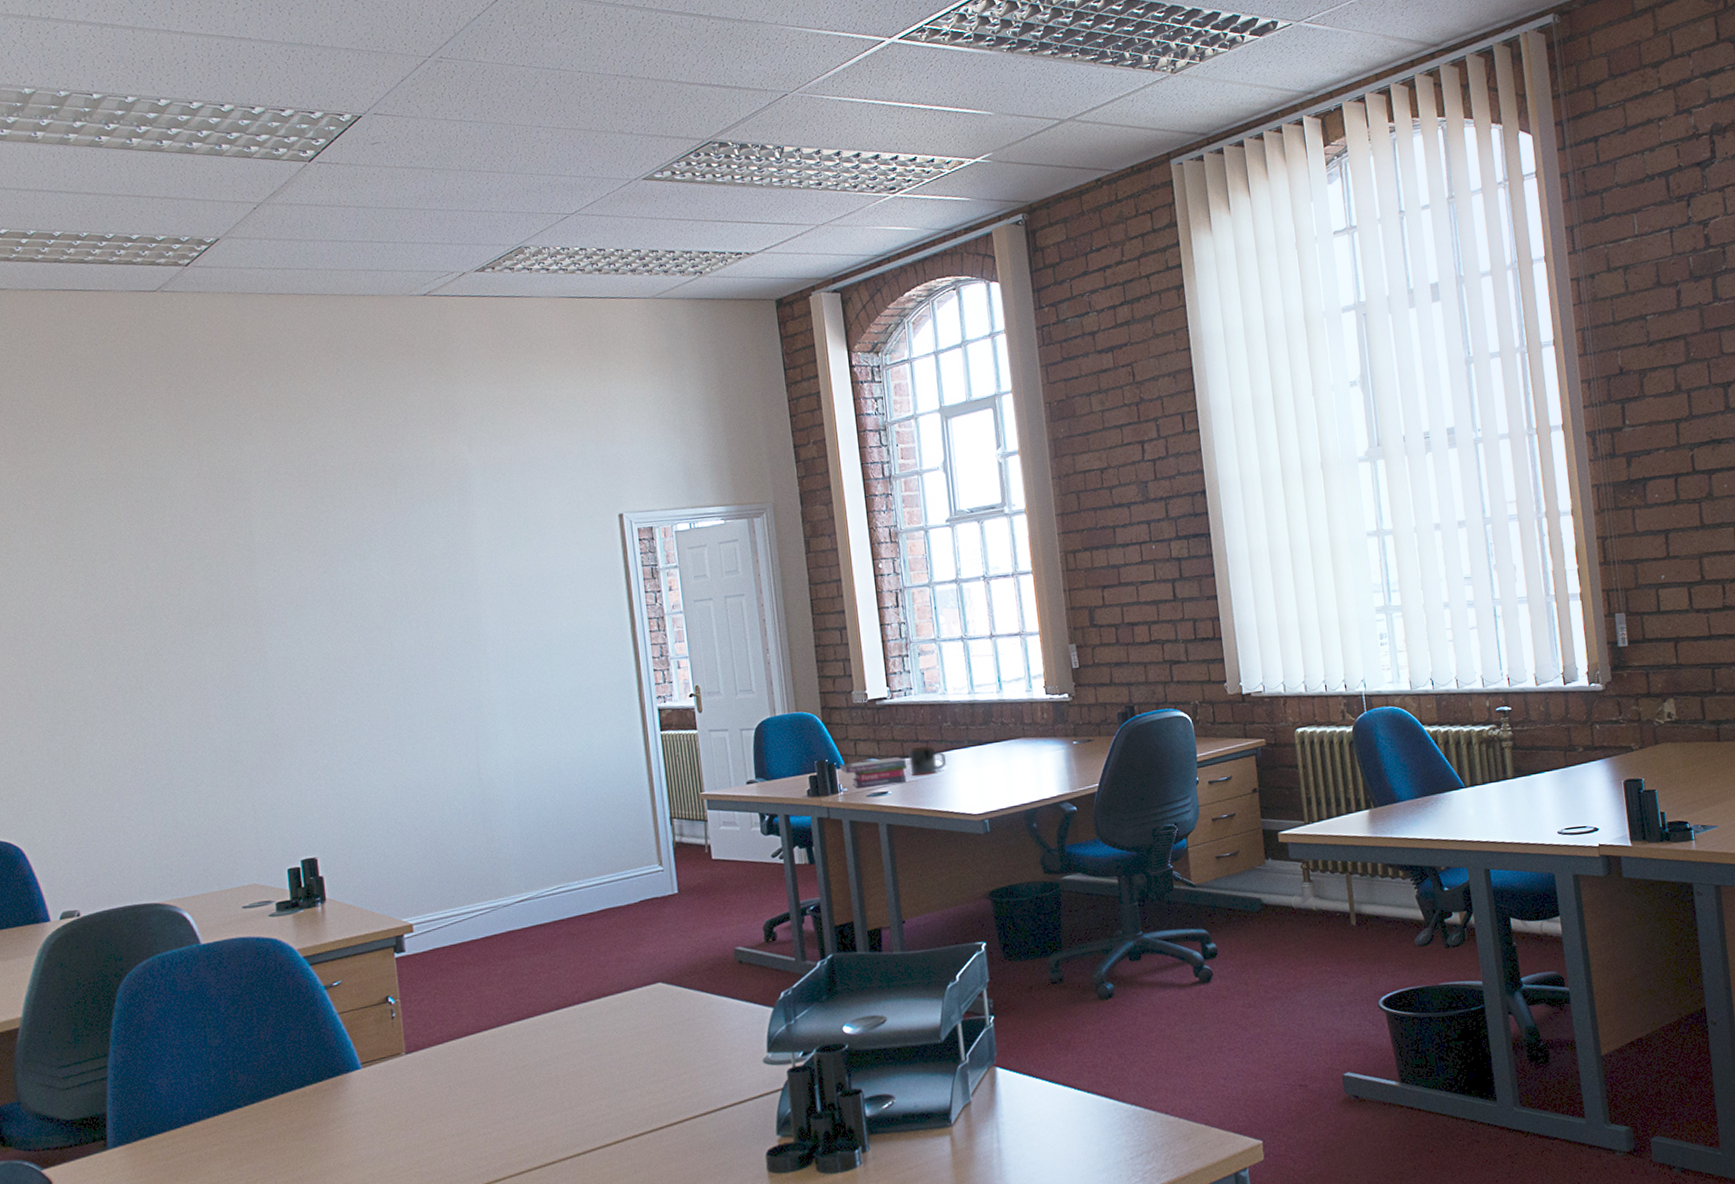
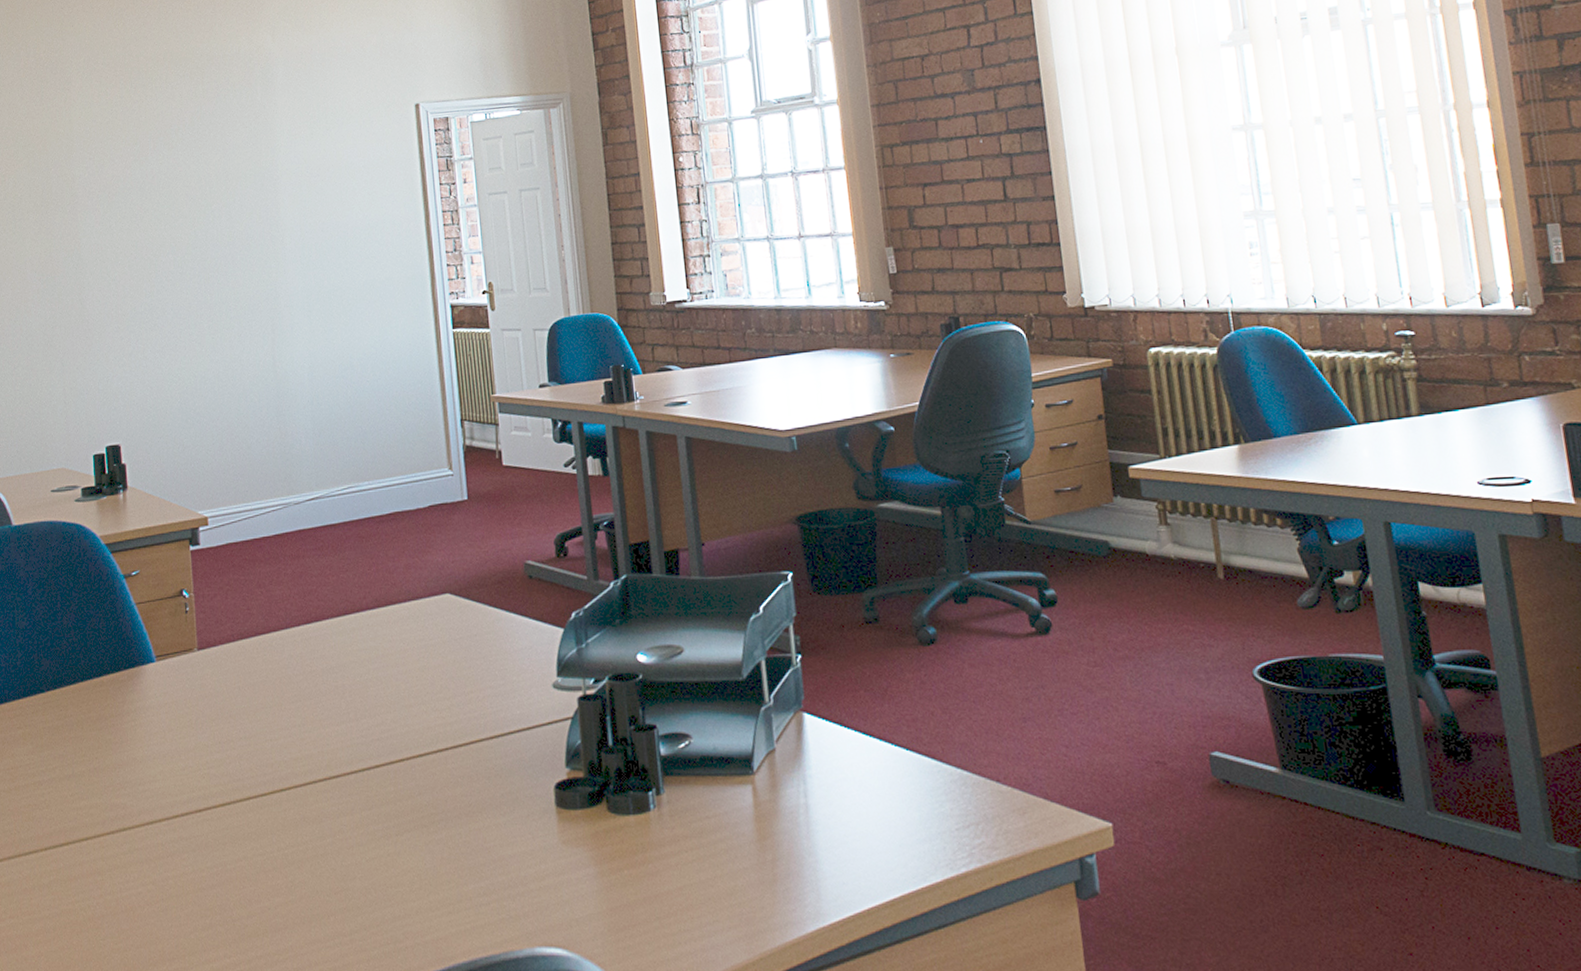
books: present [840,757,908,788] -> none [636,365,708,397]
mug: present [908,745,946,777] -> none [709,353,750,387]

